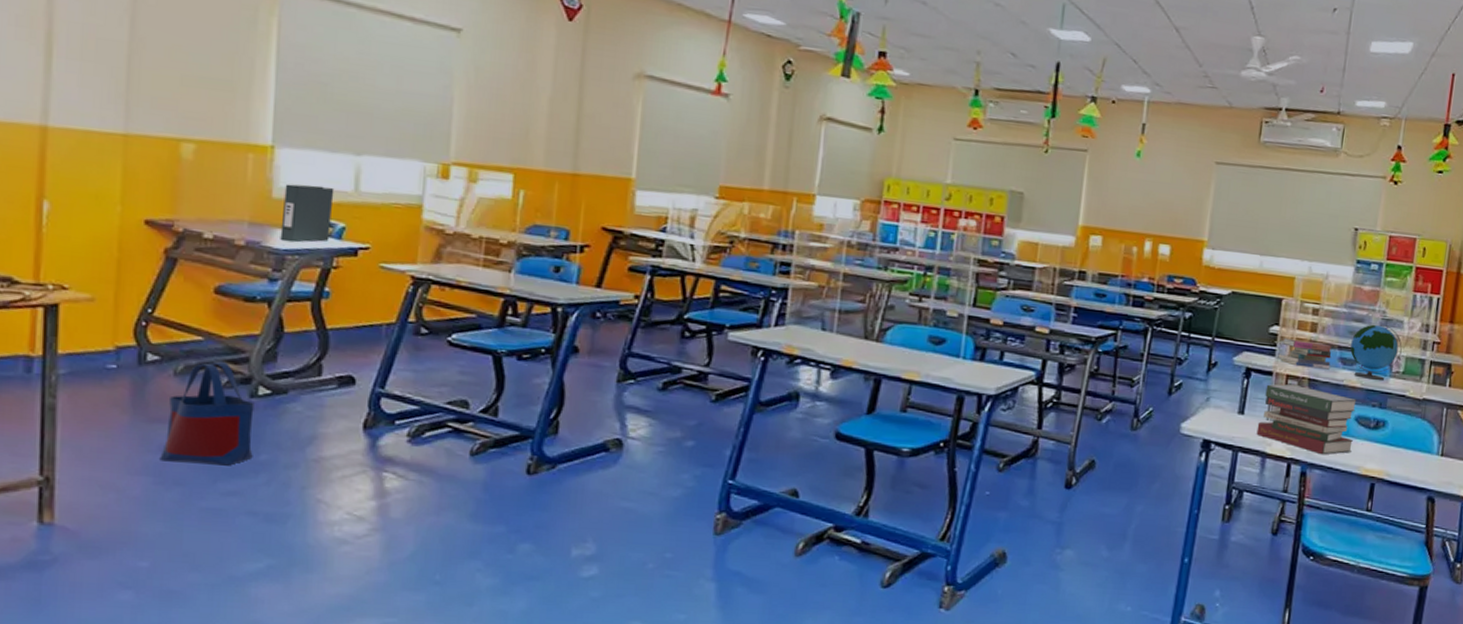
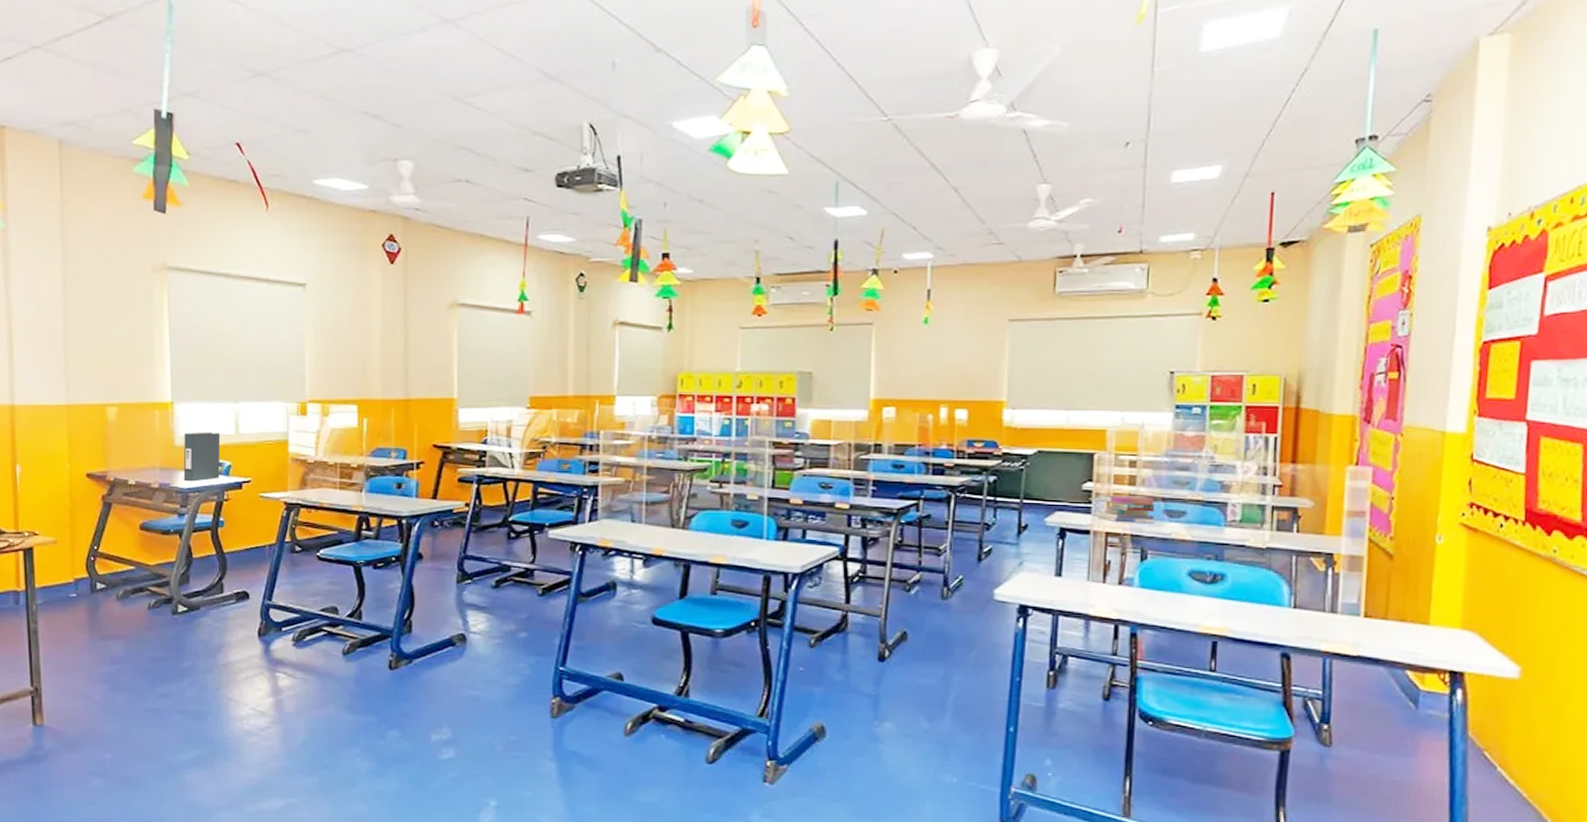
tote bag: present [159,360,255,466] -> none [112,585,178,673]
books: present [1256,384,1357,455] -> none [1077,542,1189,614]
globe: present [1350,324,1402,382] -> none [1176,471,1237,532]

